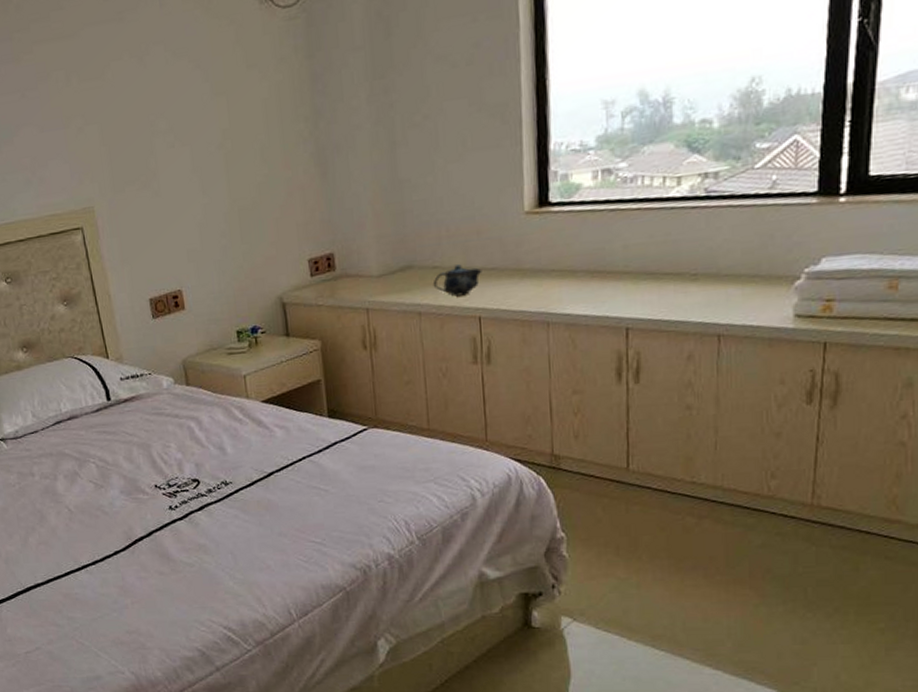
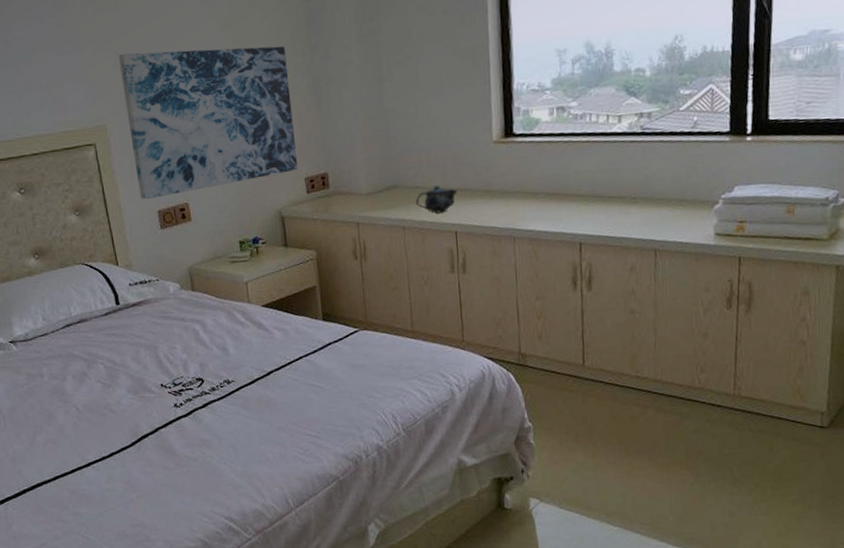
wall art: none [105,111,301,287] -> present [118,46,299,200]

